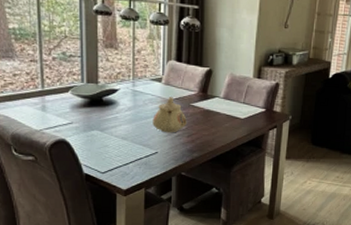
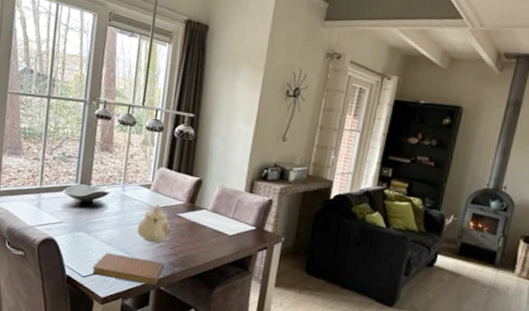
notebook: none [111,148,184,172] -> present [92,253,165,286]

